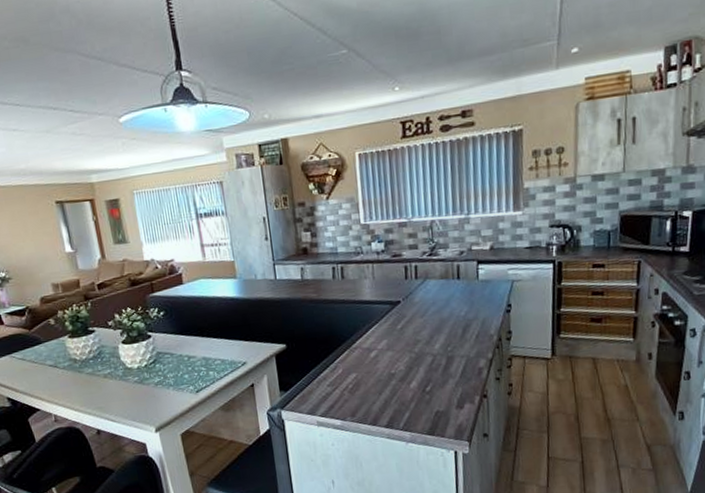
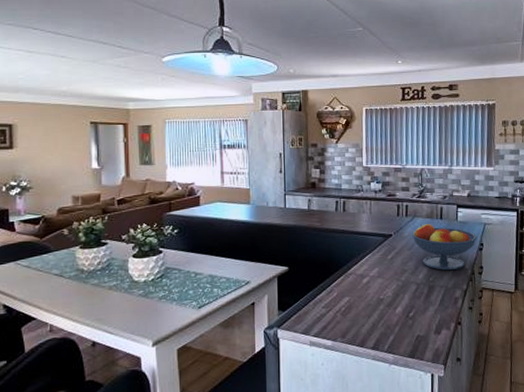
fruit bowl: none [424,285,504,338] -> present [412,223,477,270]

